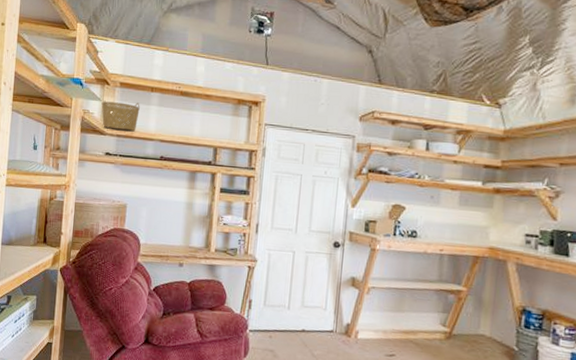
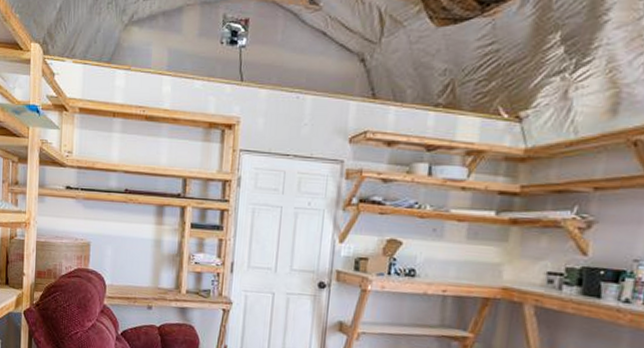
basket: present [101,100,140,133] -> none [60,128,101,164]

